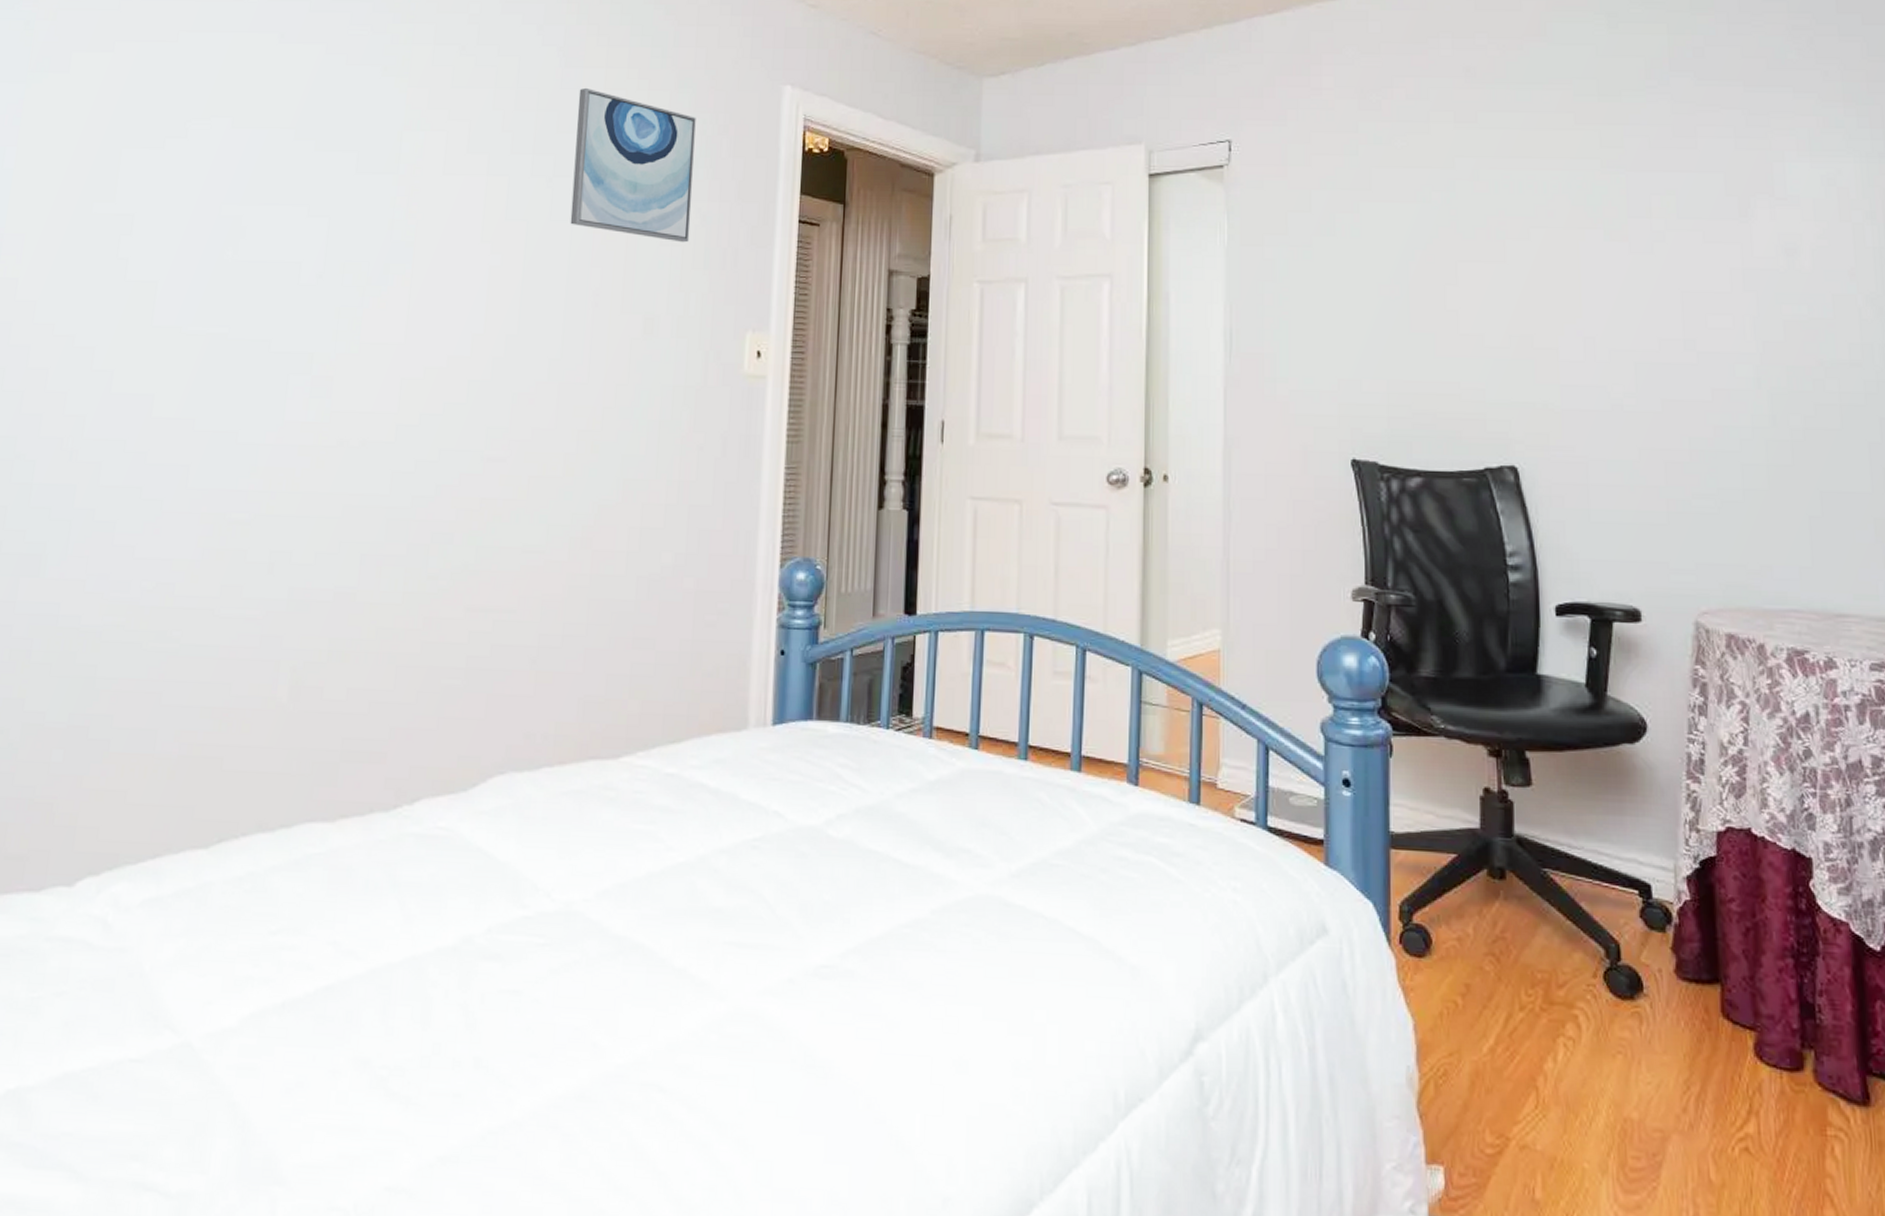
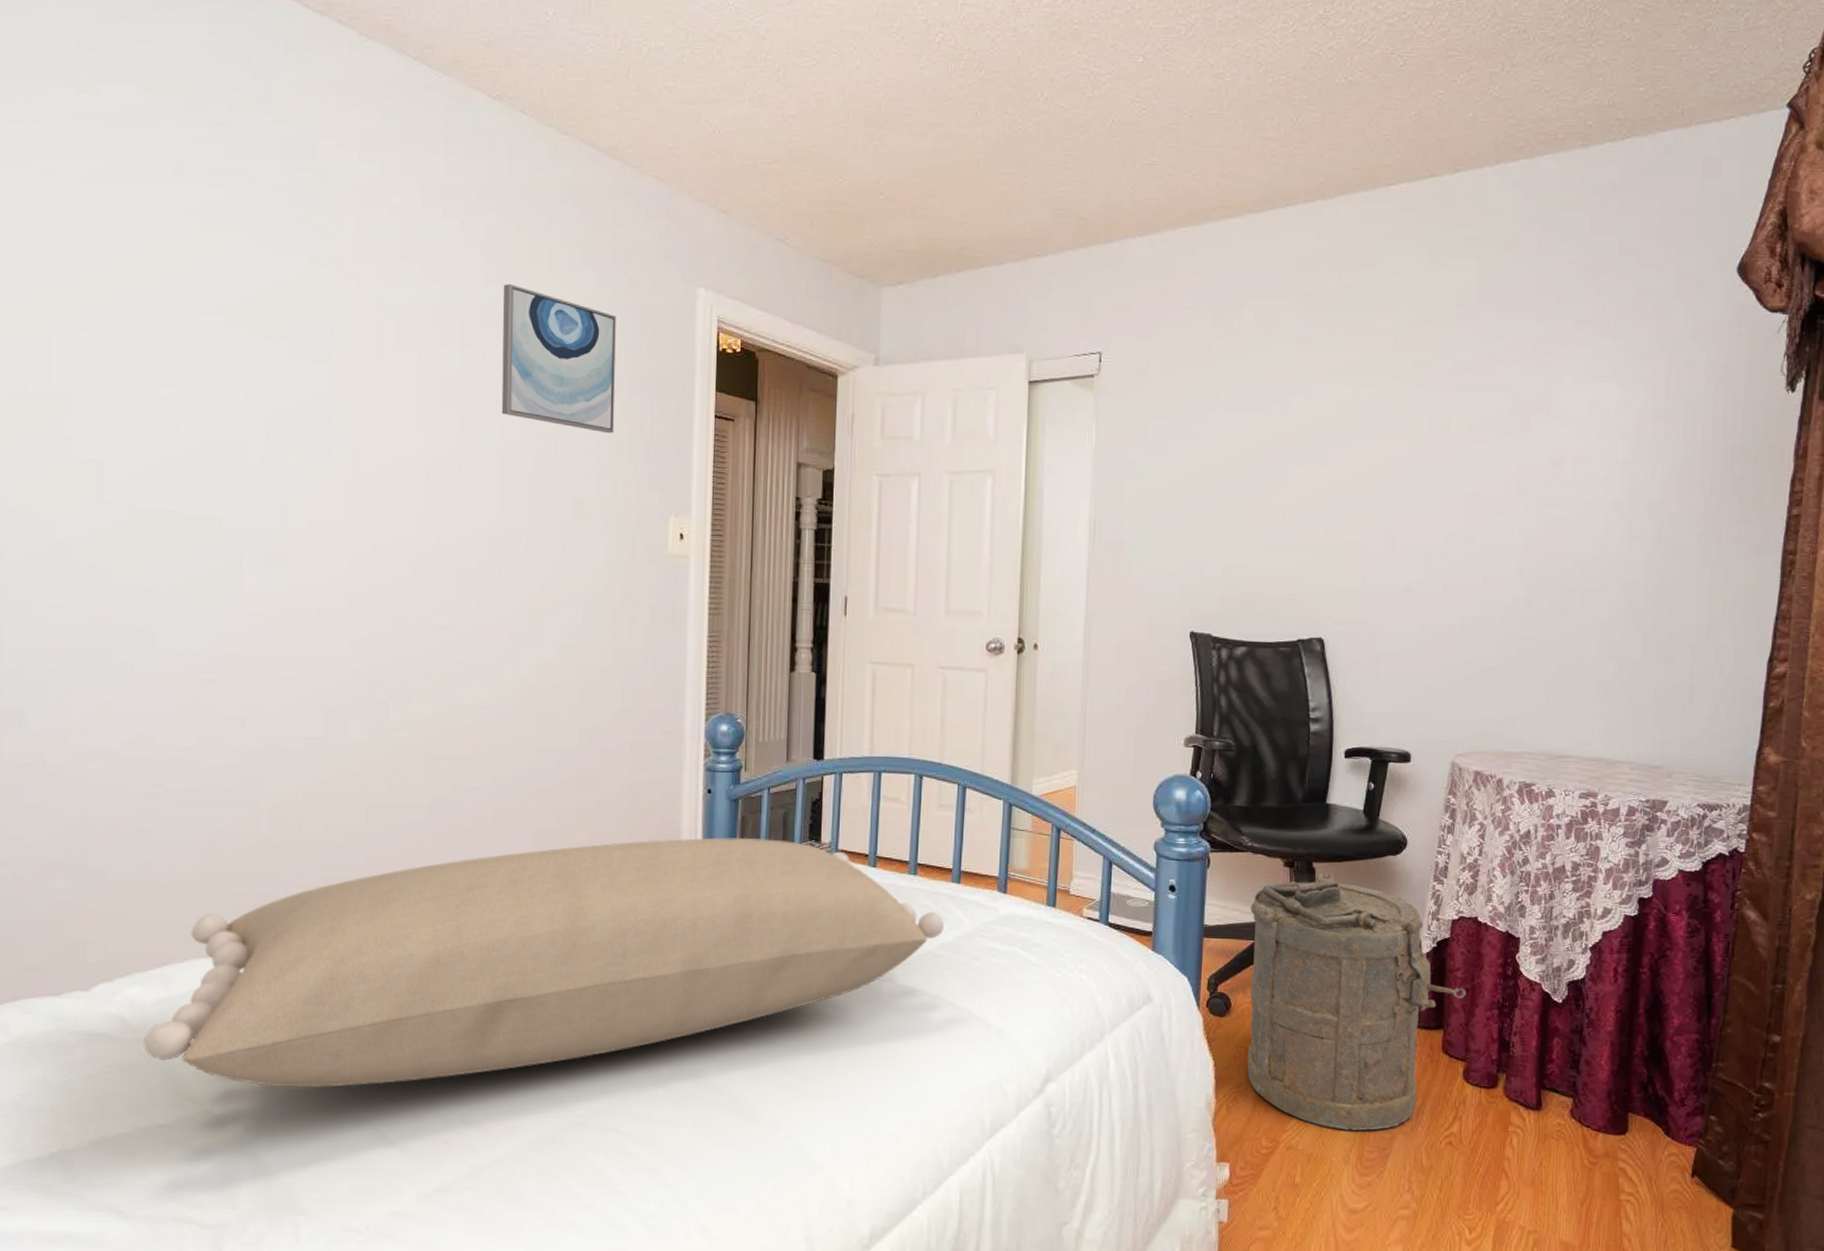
pillow: none [124,709,1063,1017] -> present [144,837,945,1088]
laundry hamper: none [1449,764,1747,1127] -> present [1247,872,1466,1132]

